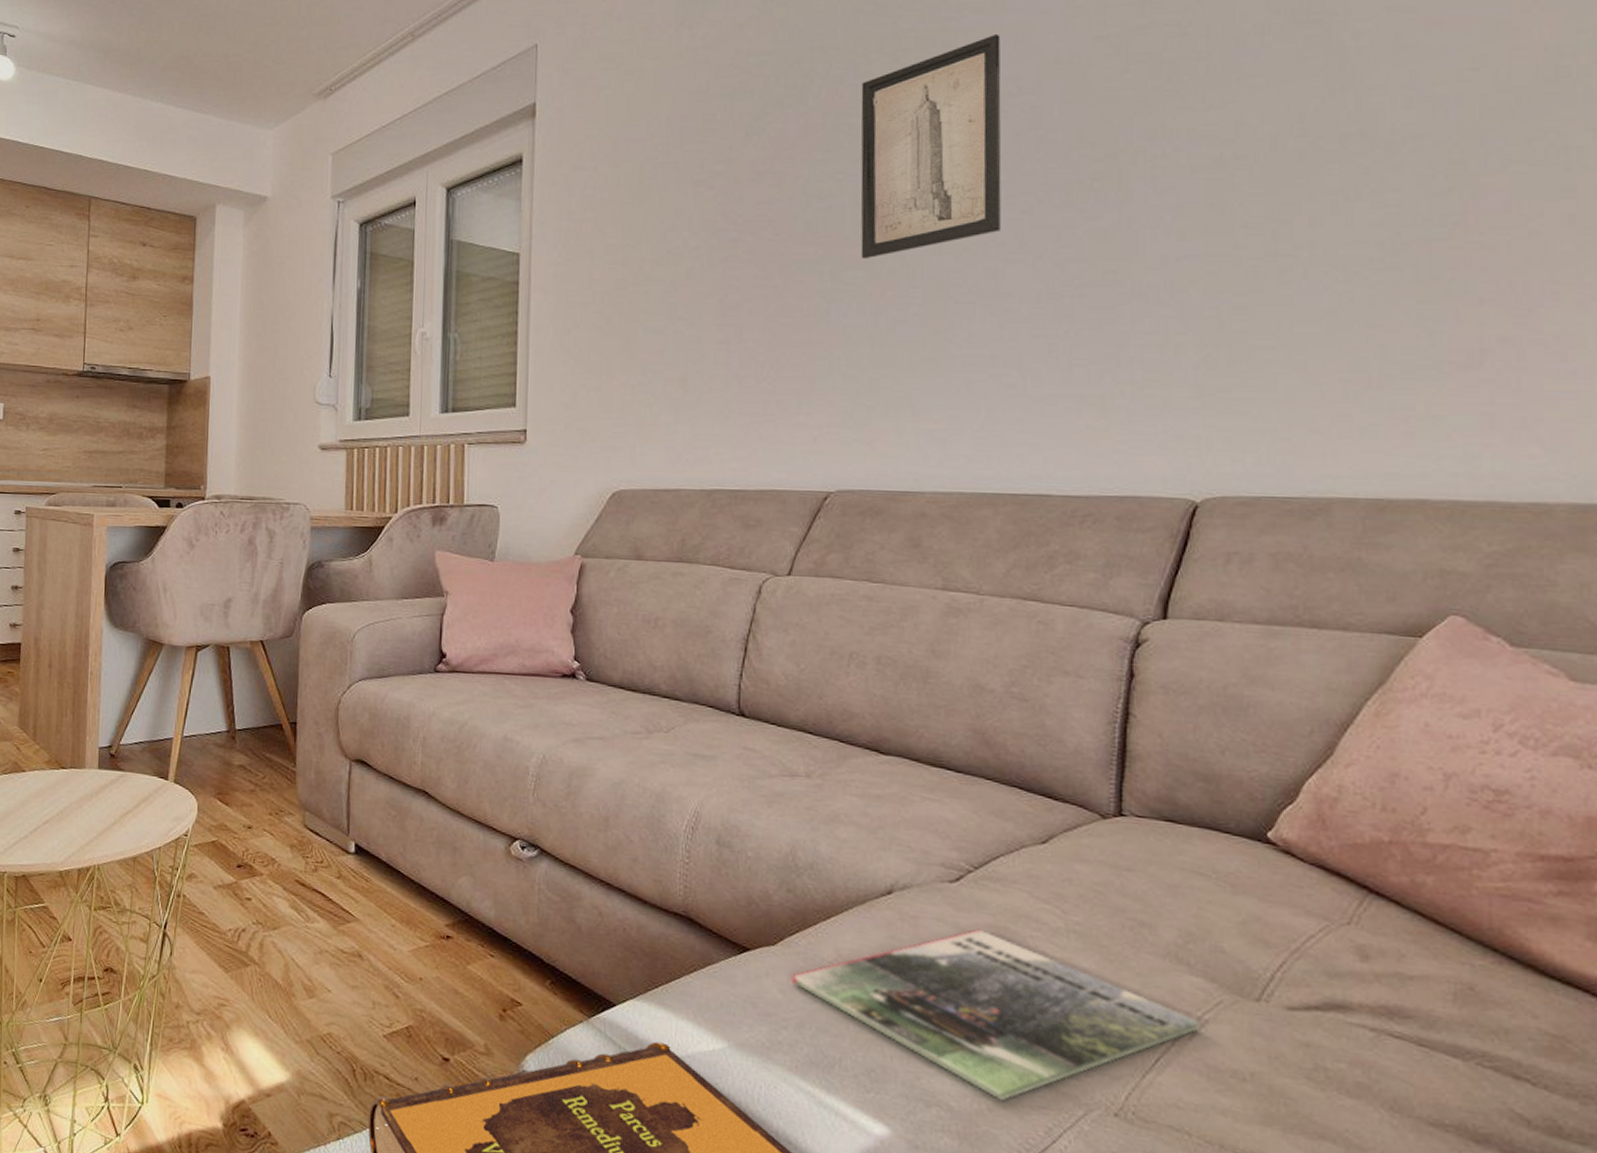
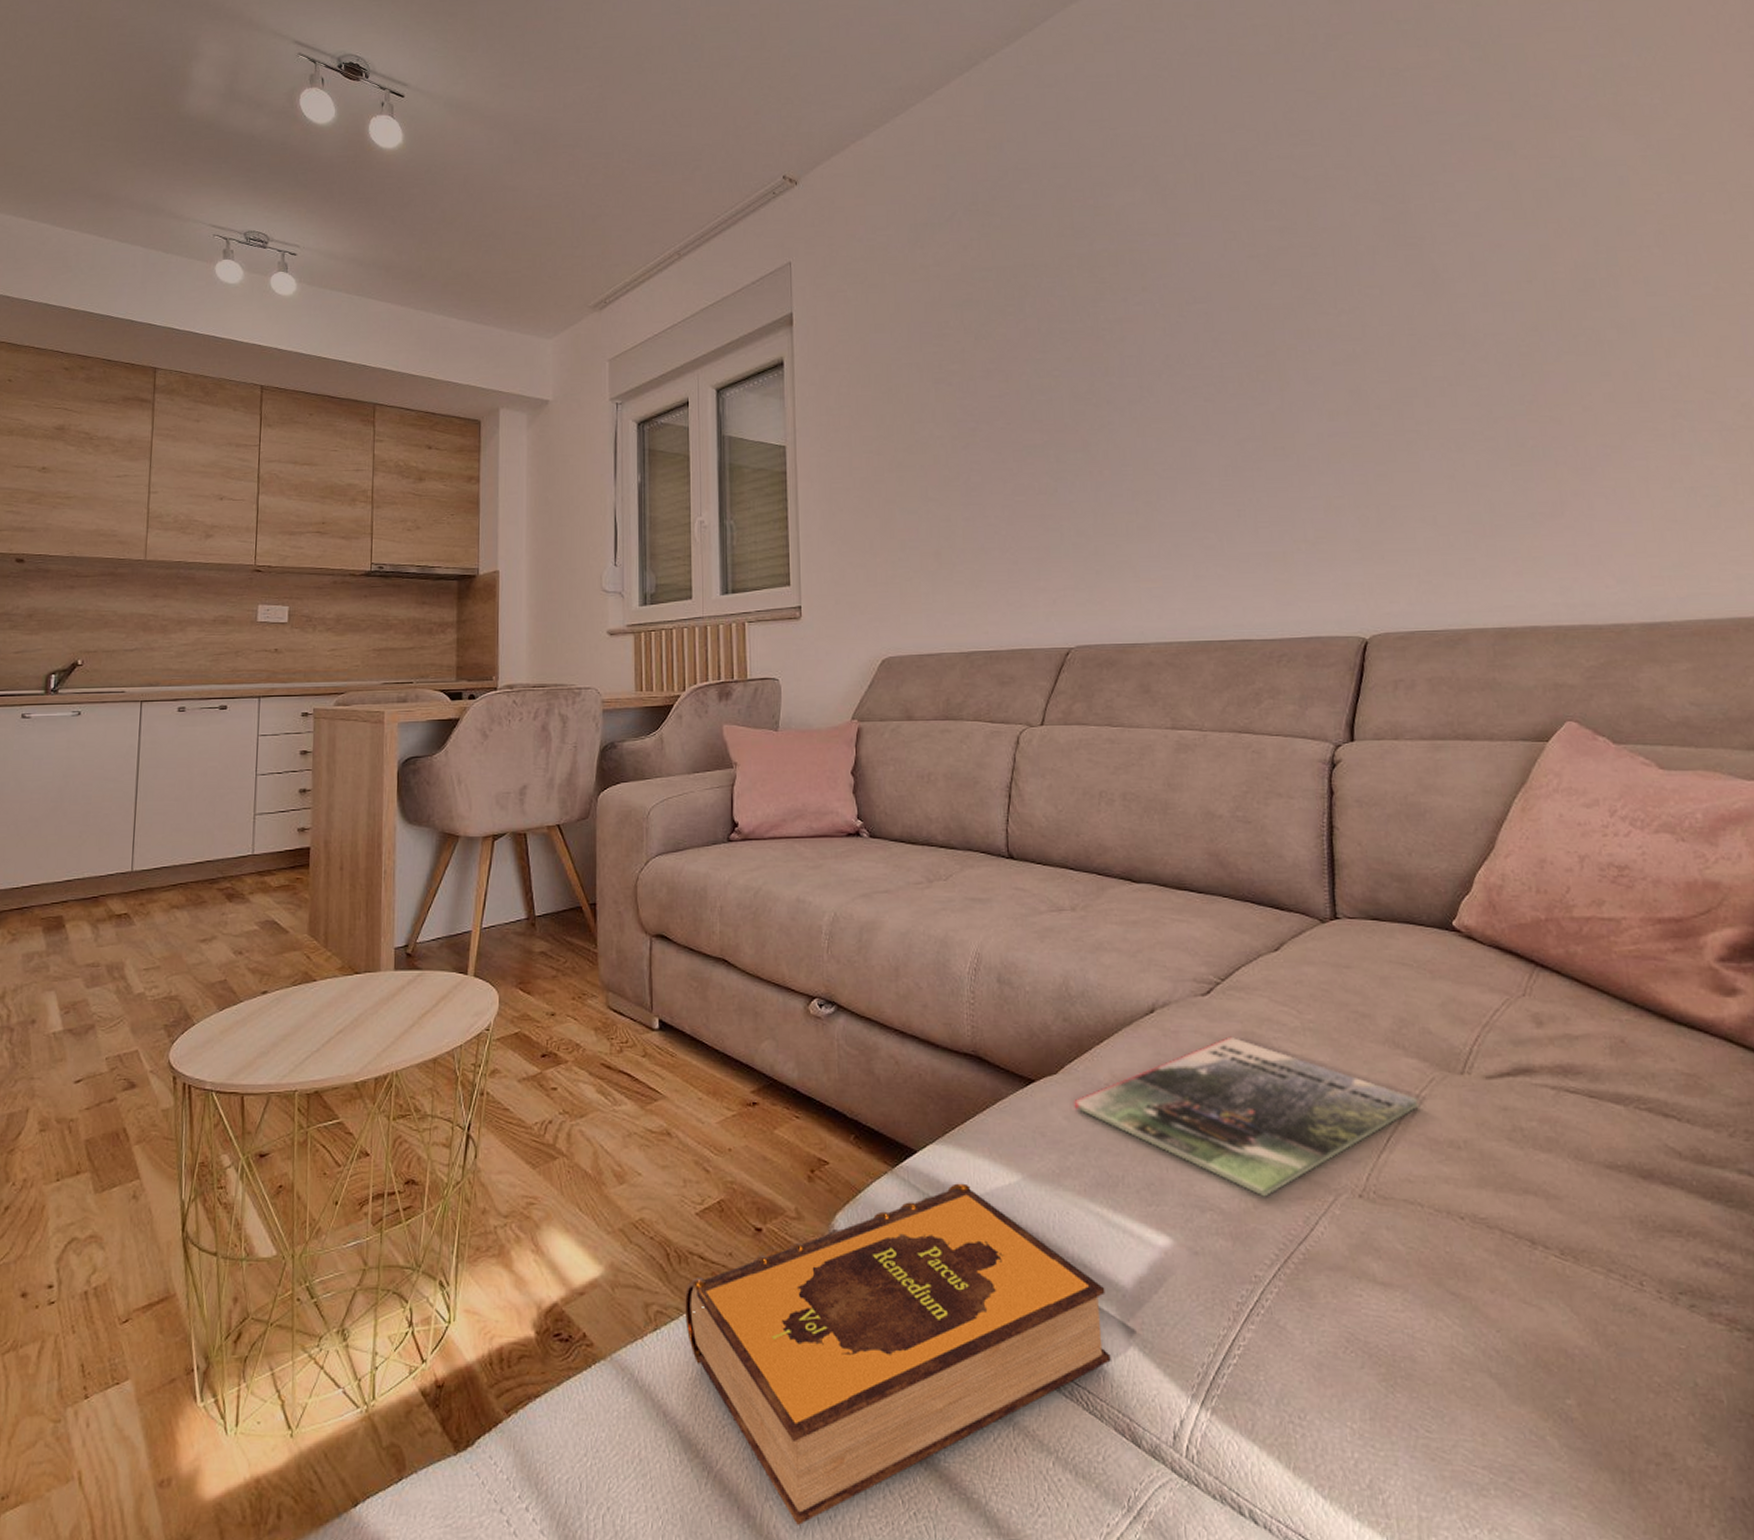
wall art: present [860,33,1002,260] -> none [1068,253,1190,443]

